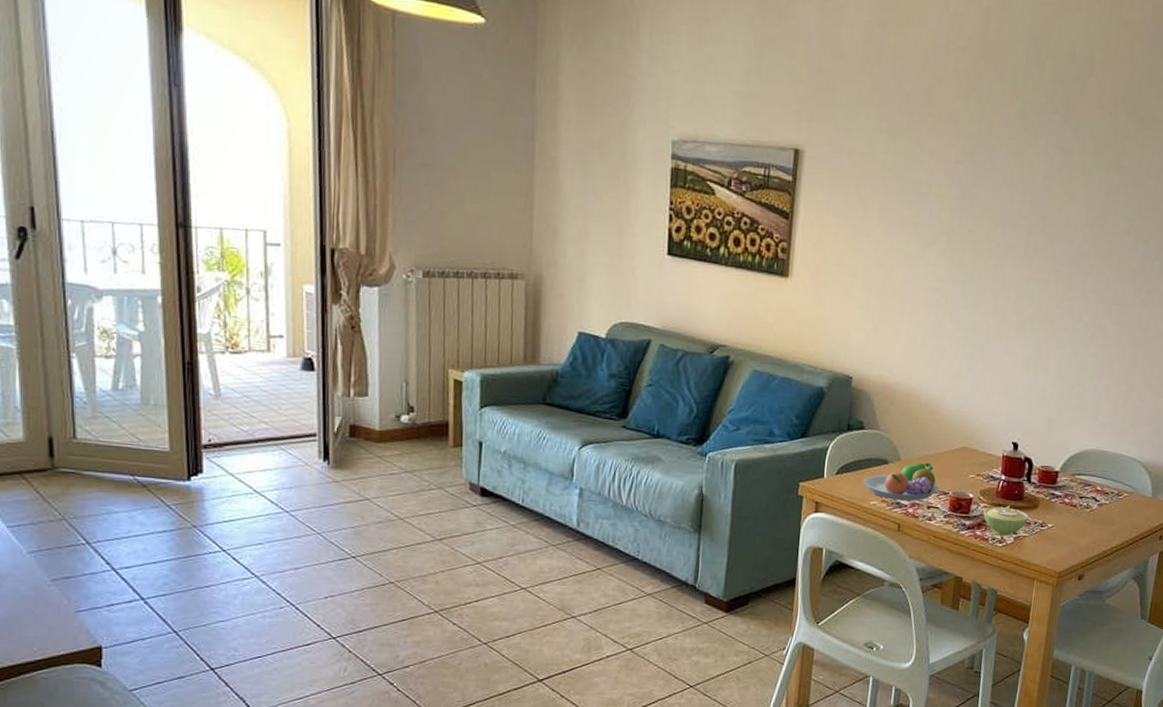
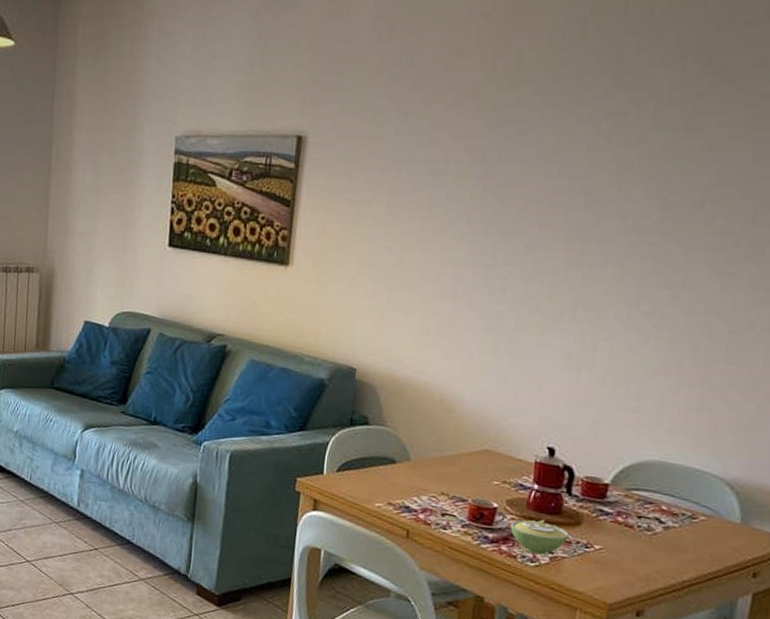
fruit bowl: present [863,462,939,501] -> none [366,463,456,507]

